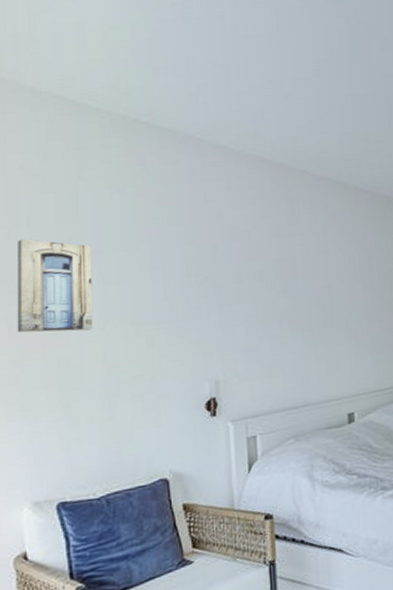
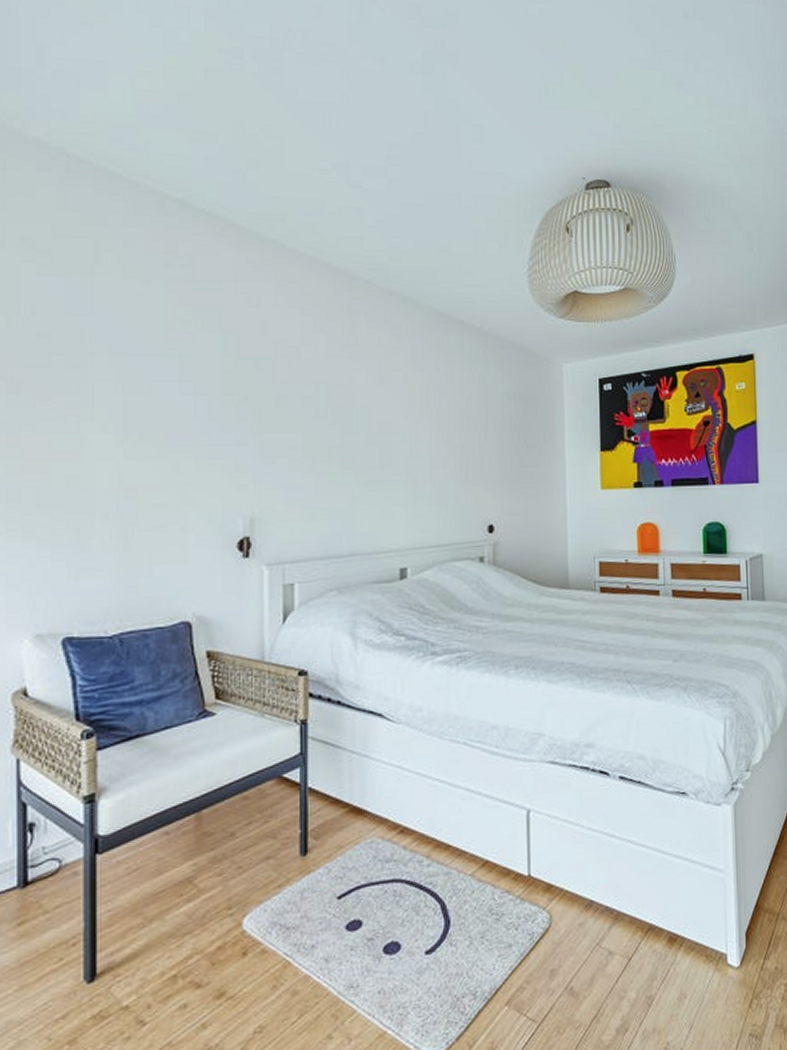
wall art: present [16,238,94,333] -> none [17,329,109,446]

